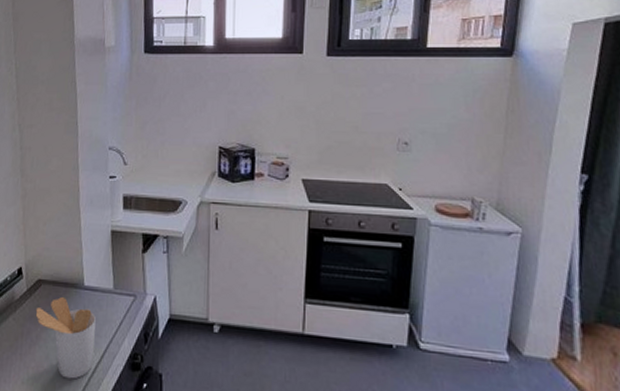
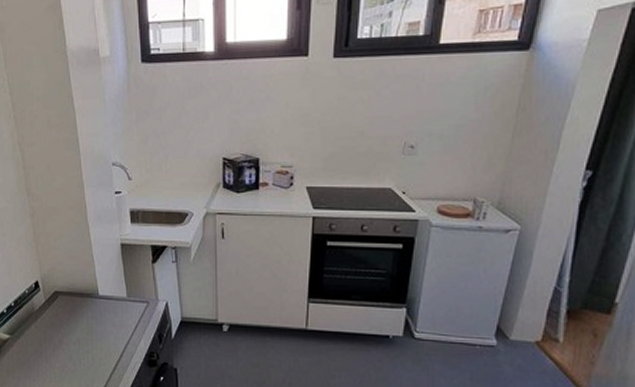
utensil holder: present [35,296,96,379] -> none [55,305,113,376]

